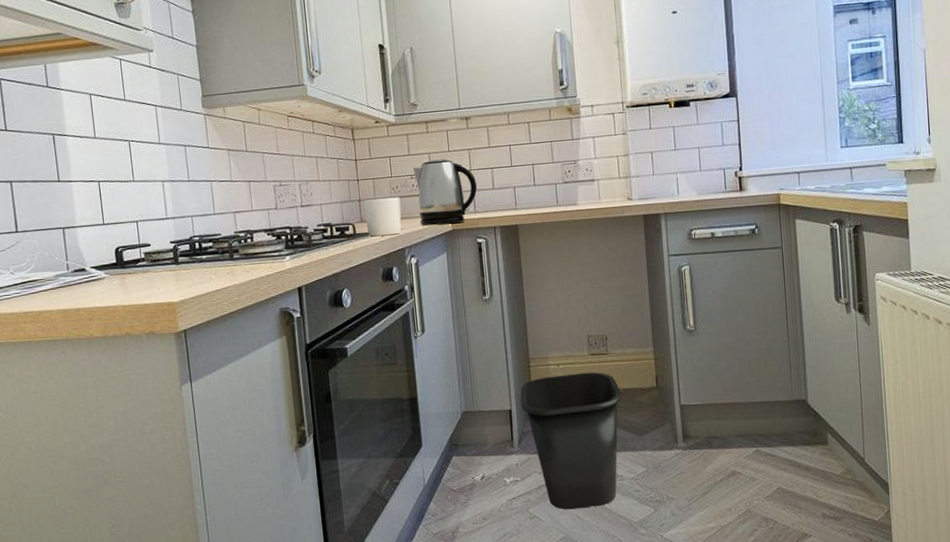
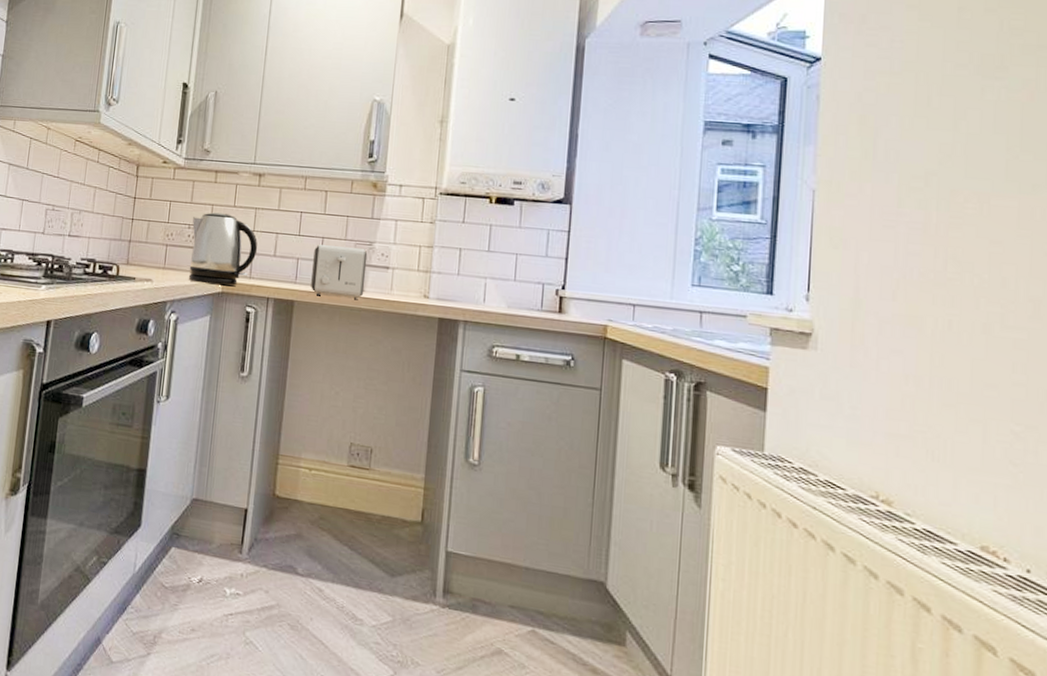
mug: present [364,197,403,237] -> none [131,242,173,285]
waste bin: present [520,372,622,510] -> none [259,479,379,651]
toaster: none [527,168,577,217] -> present [311,244,368,300]

